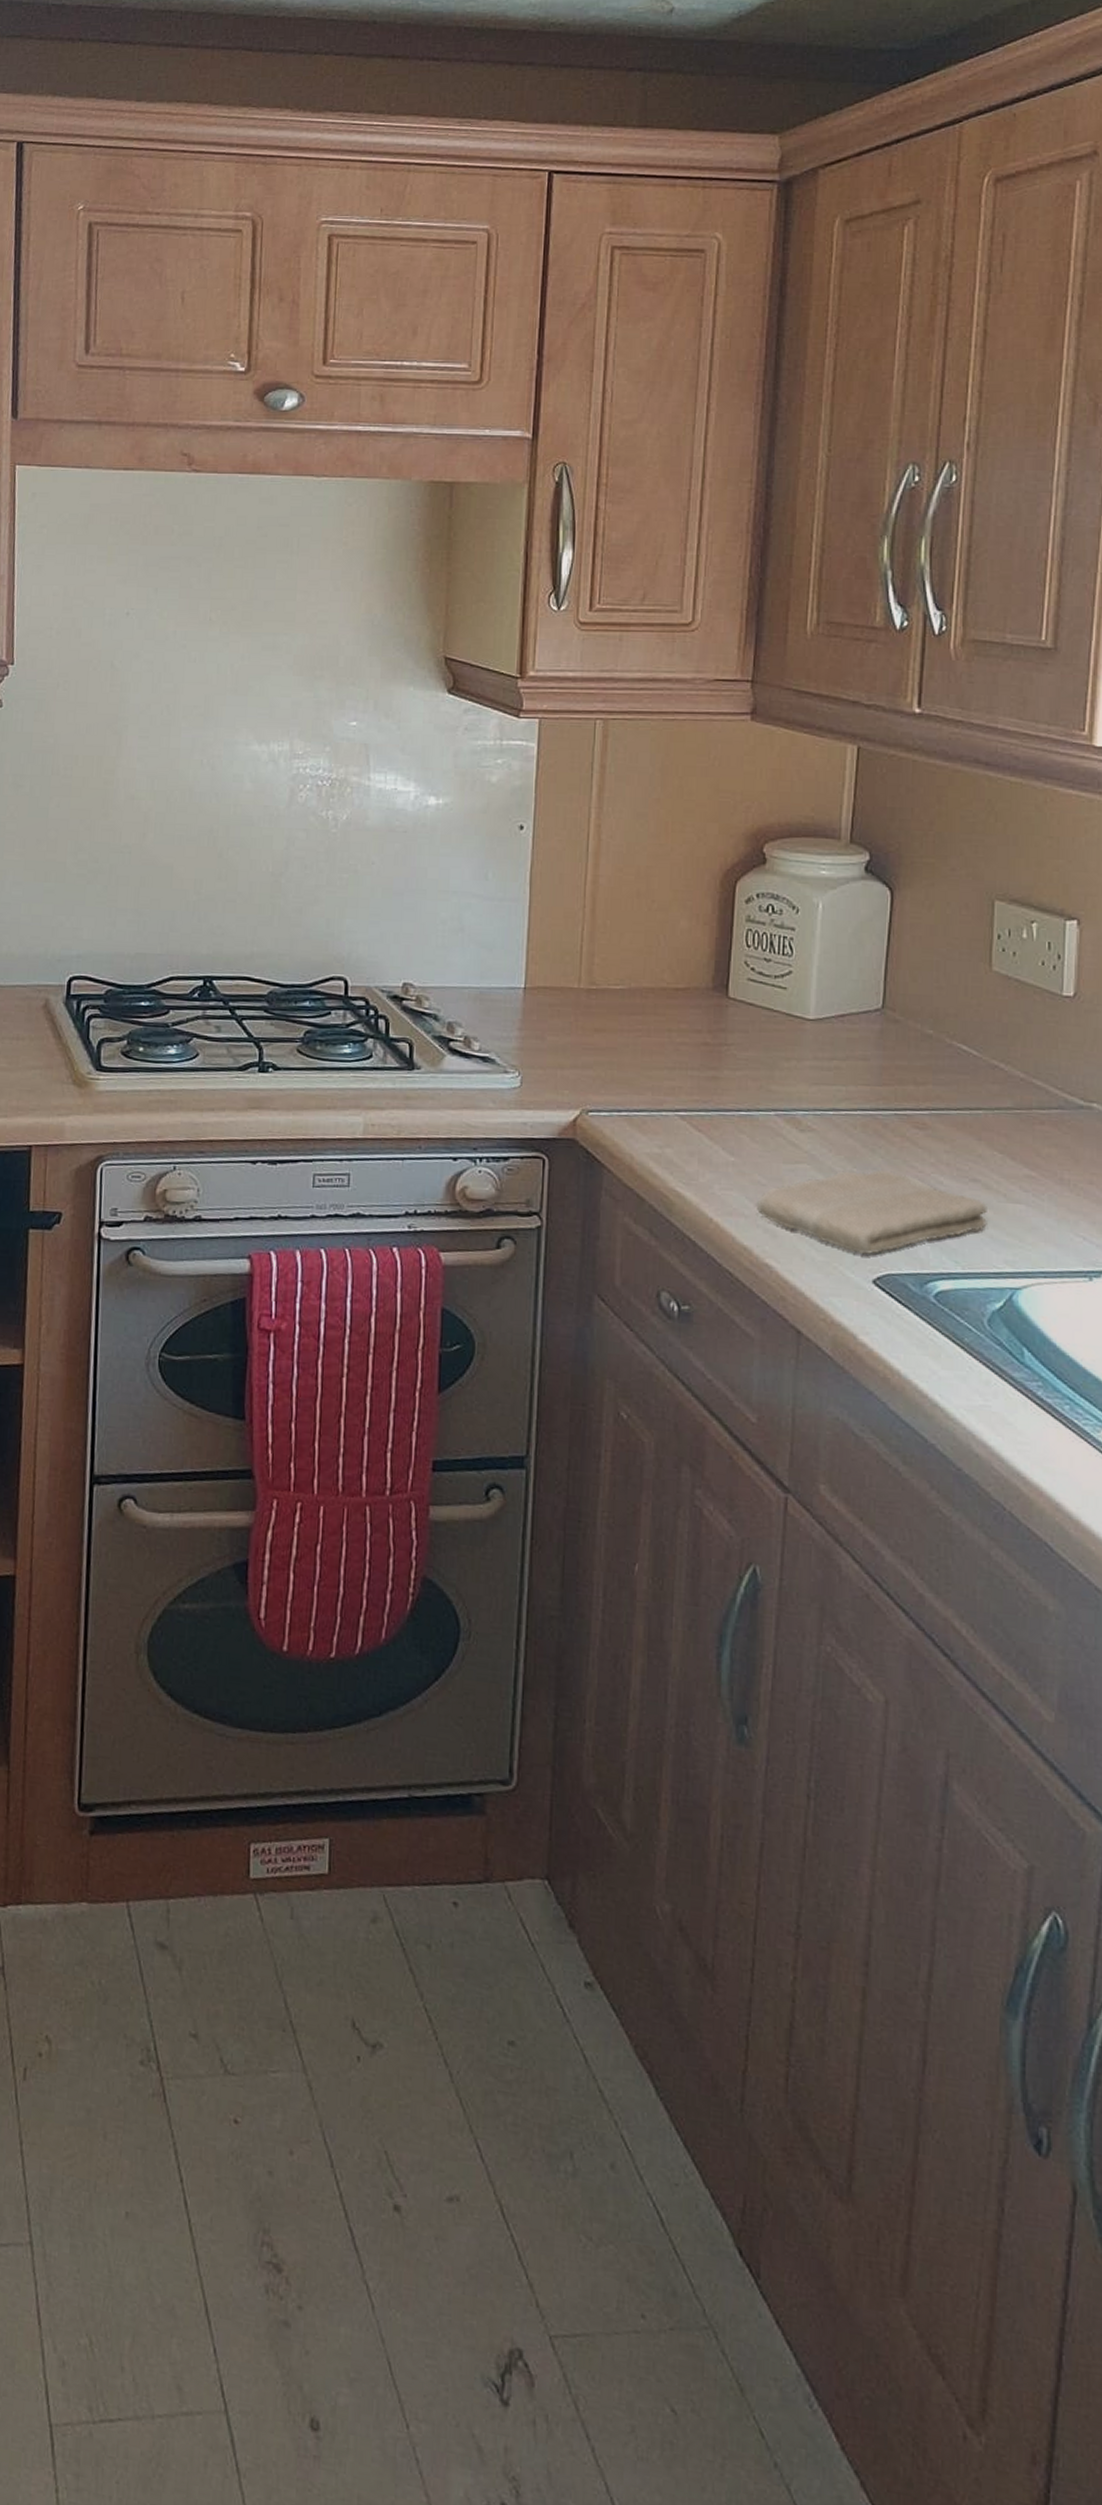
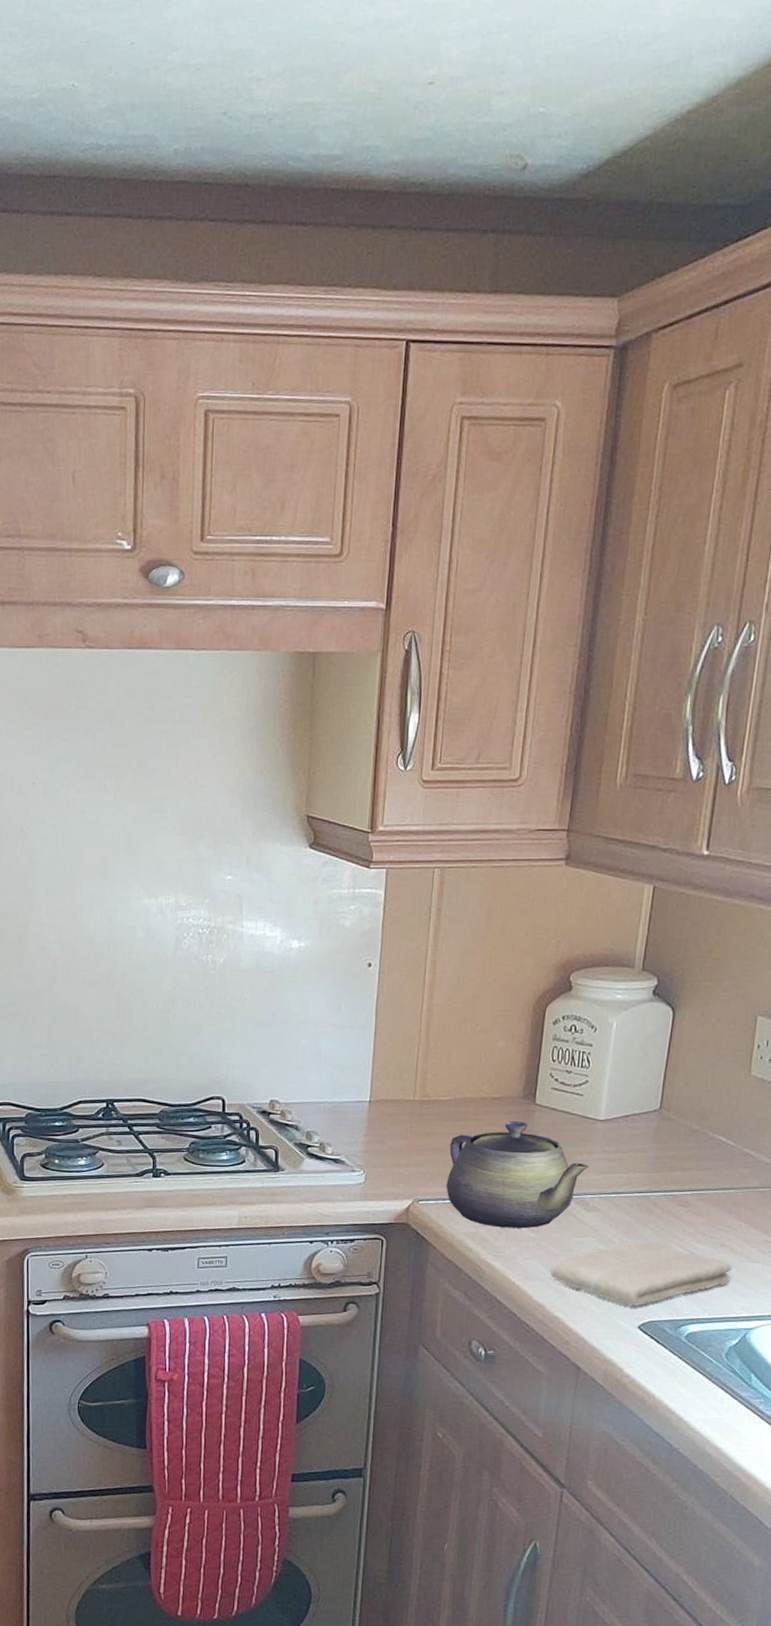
teapot: none [622,1017,800,1151] -> present [446,1121,590,1229]

